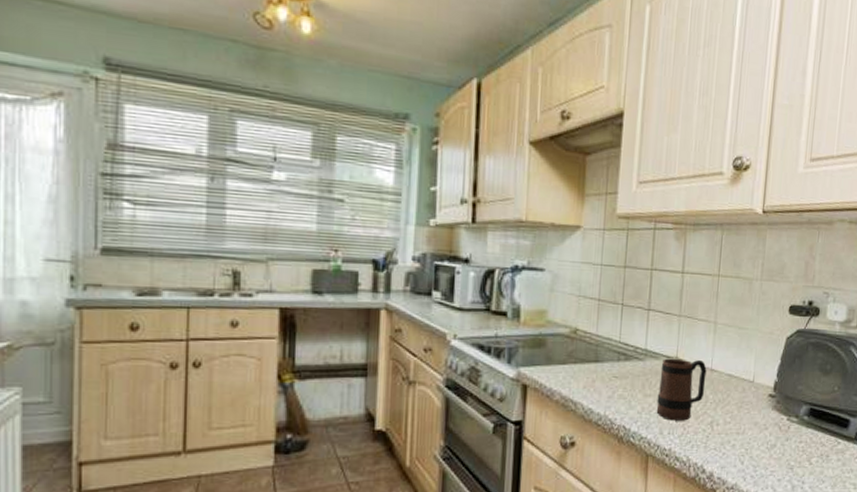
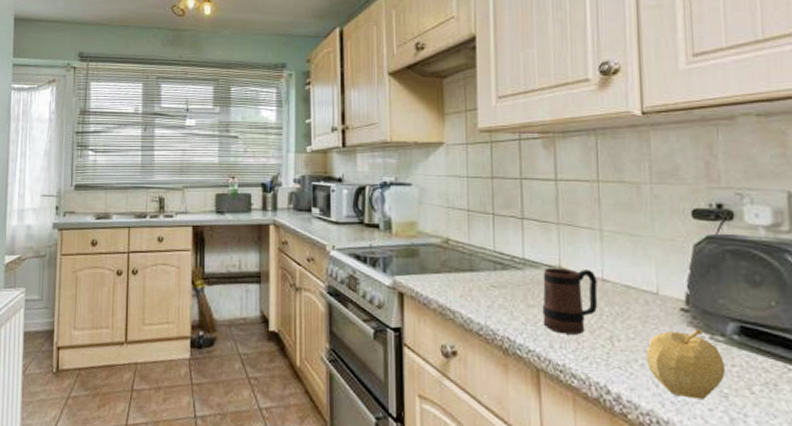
fruit: none [737,411,795,472] -> present [647,328,726,400]

